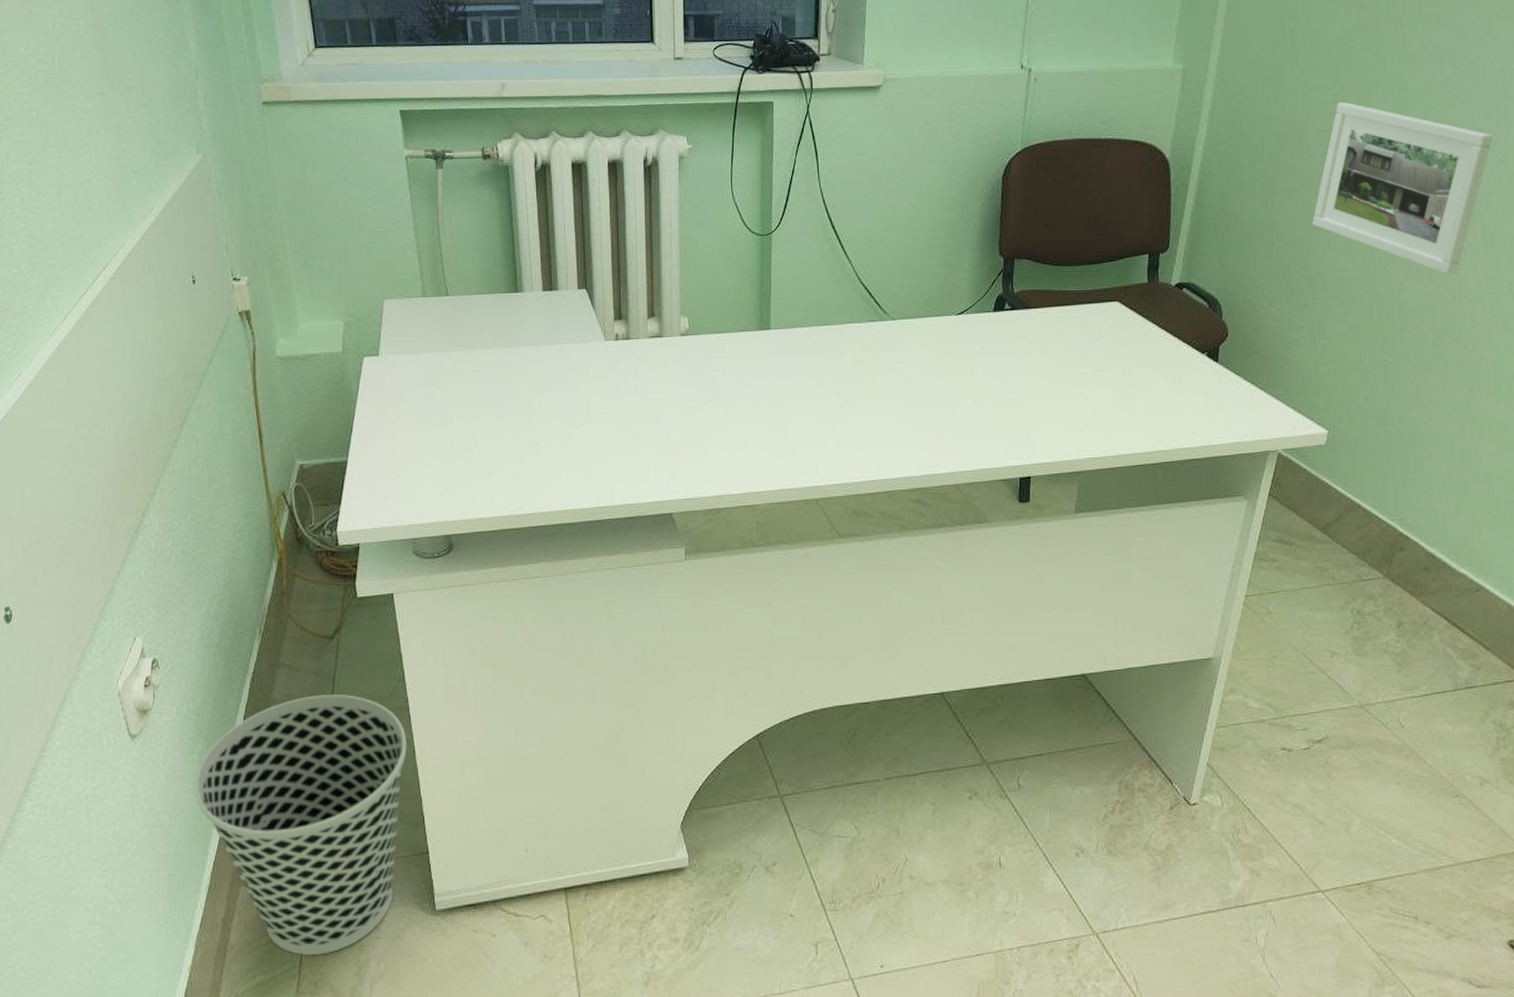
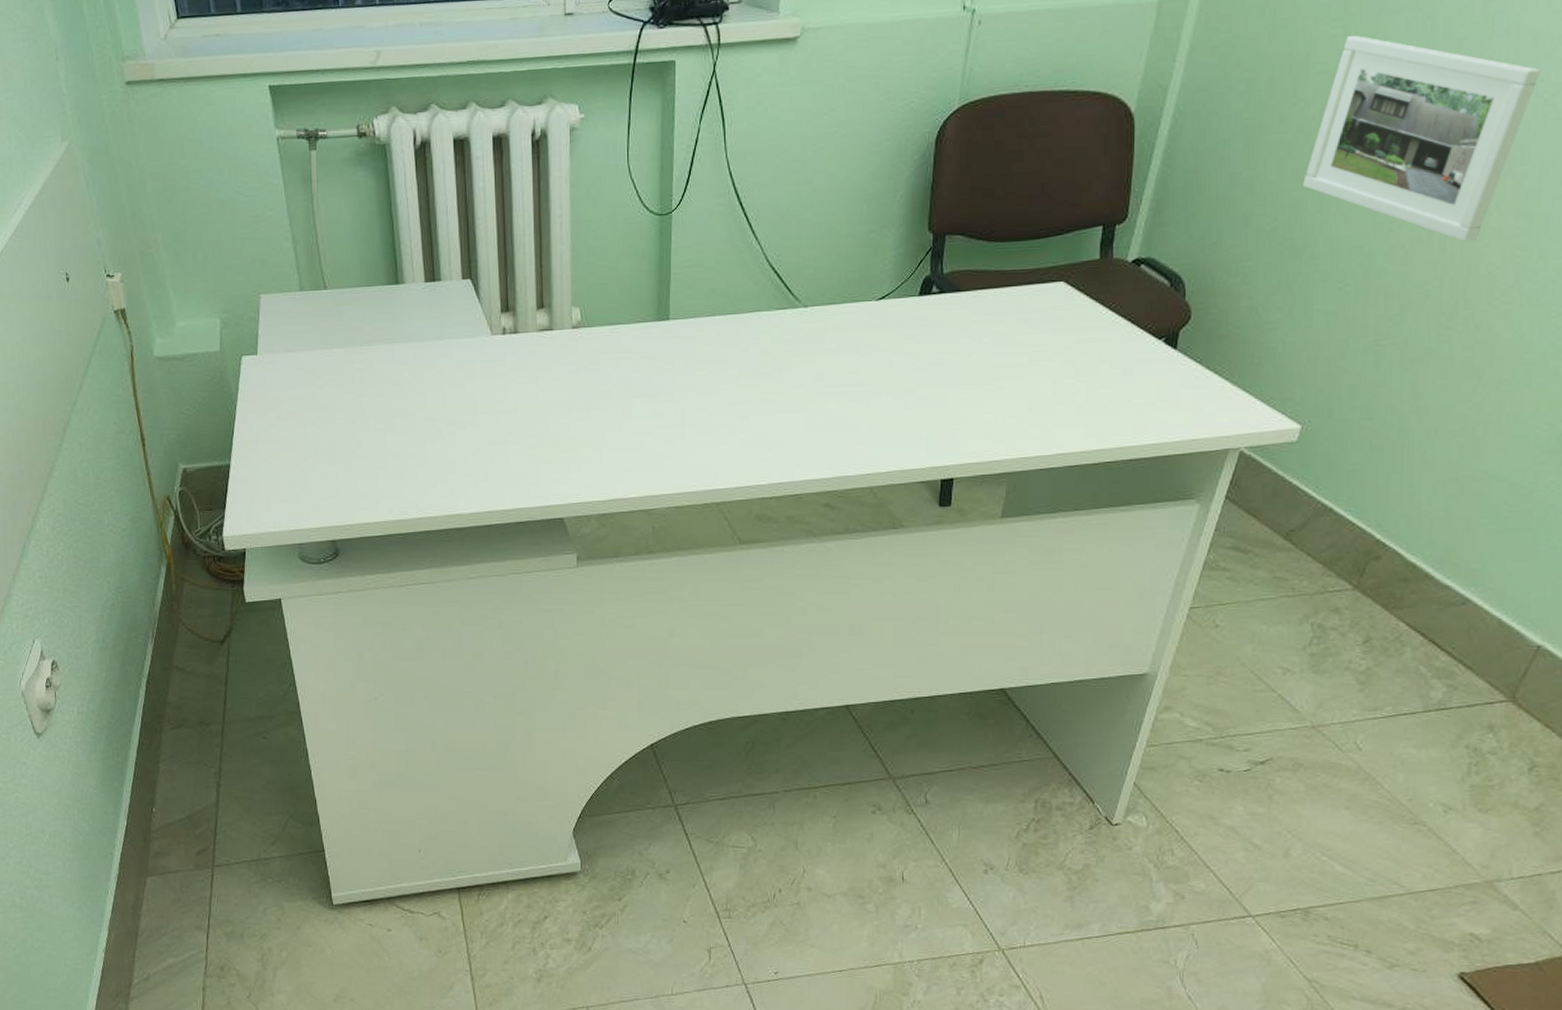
wastebasket: present [195,695,407,955] -> none [99,698,300,942]

